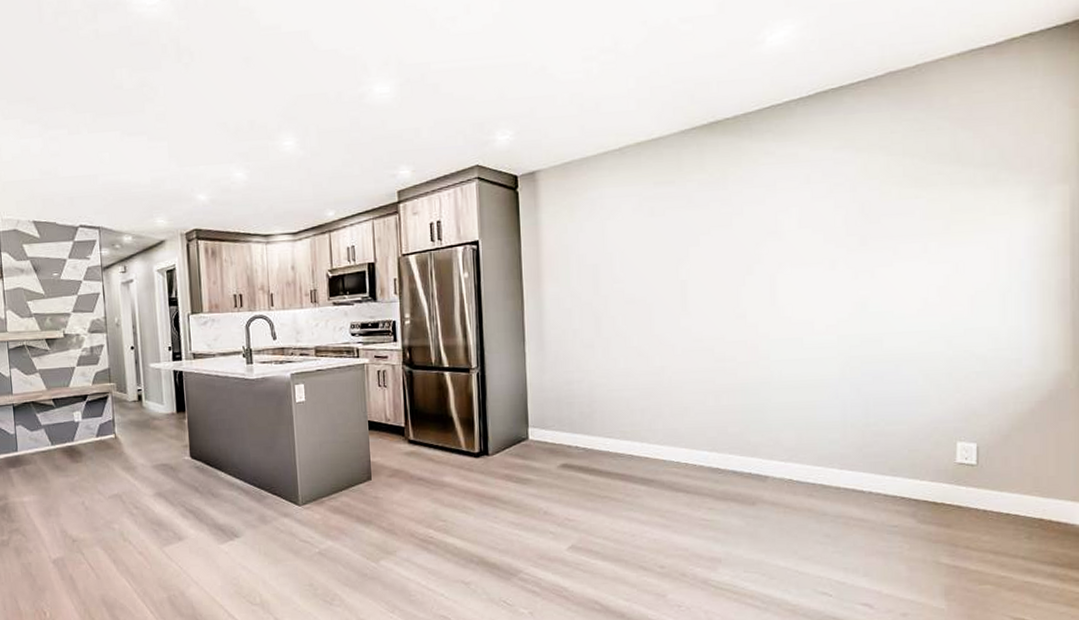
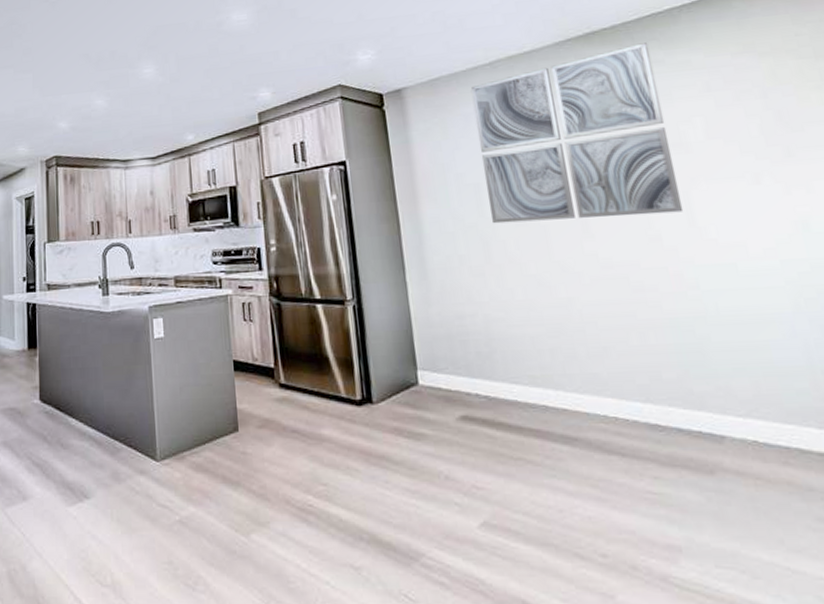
wall art: none [599,134,768,302] -> present [470,43,684,224]

